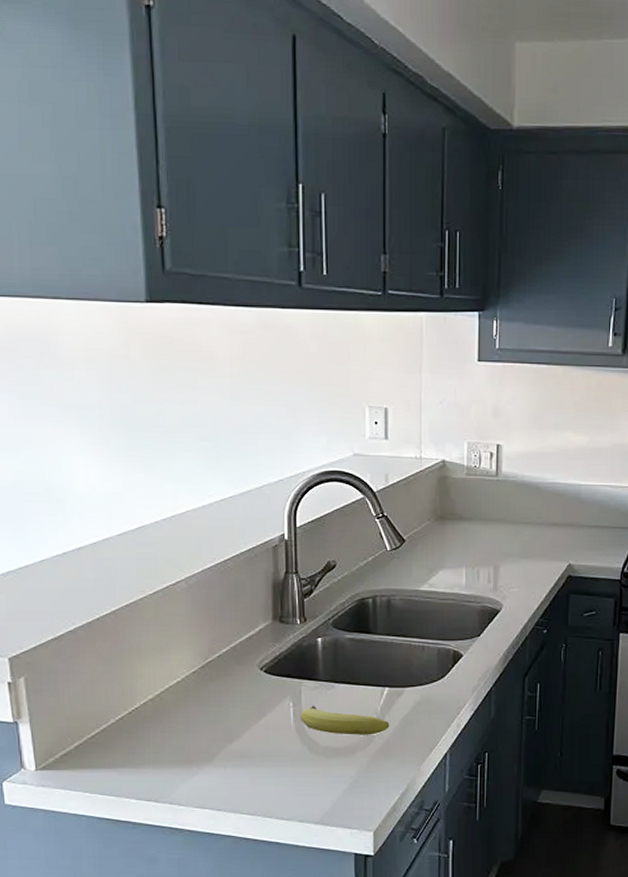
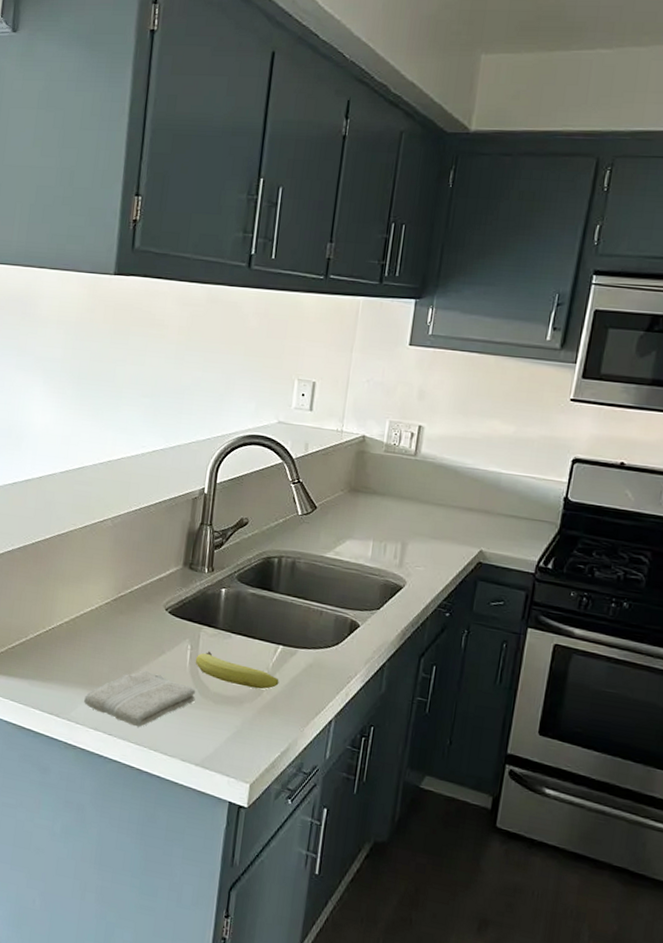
washcloth: none [183,737,305,797] -> present [83,670,196,727]

